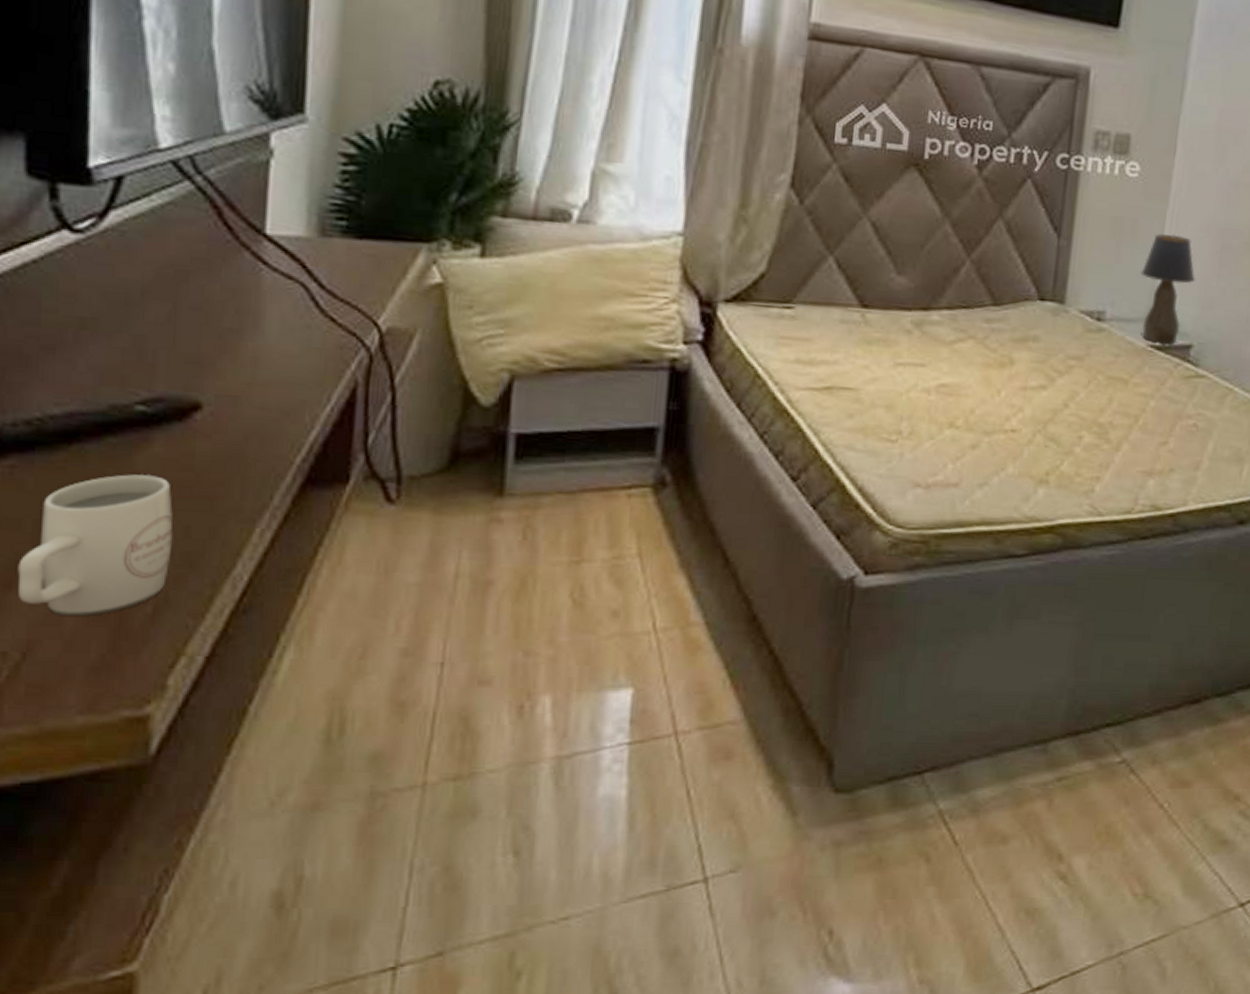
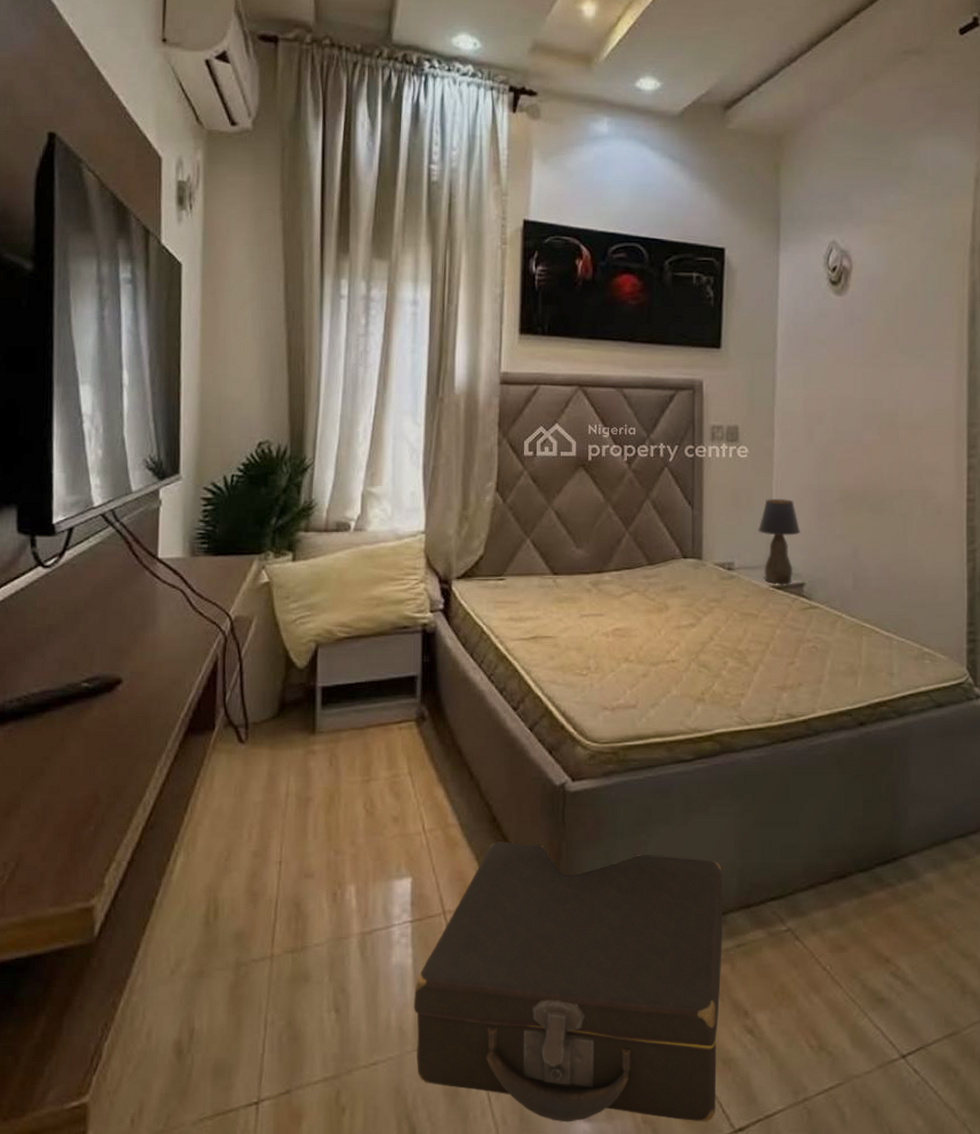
mug: present [17,474,174,617] -> none [13,732,107,836]
suitcase: none [625,646,1049,984] -> present [414,841,723,1122]

